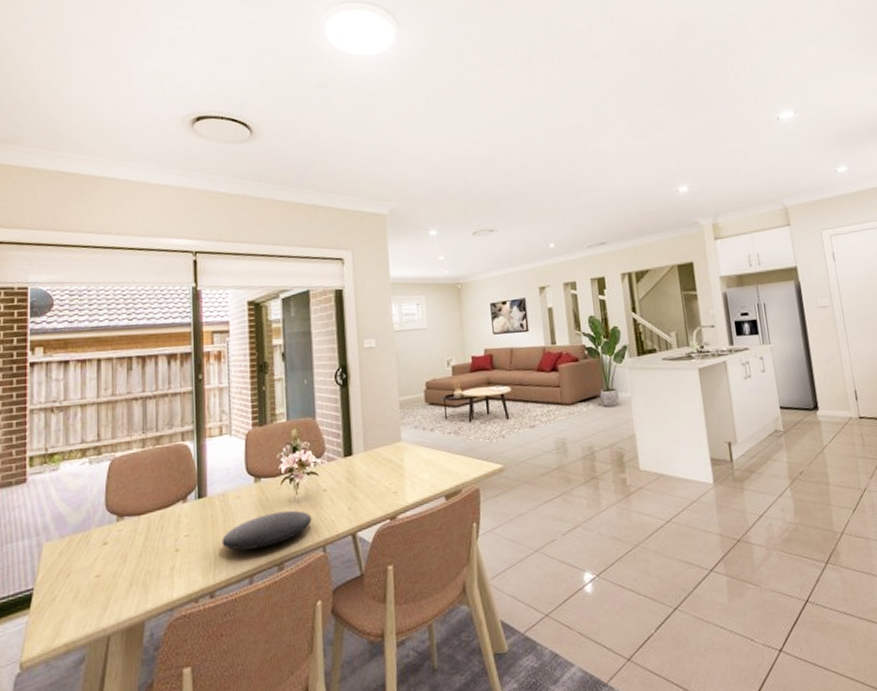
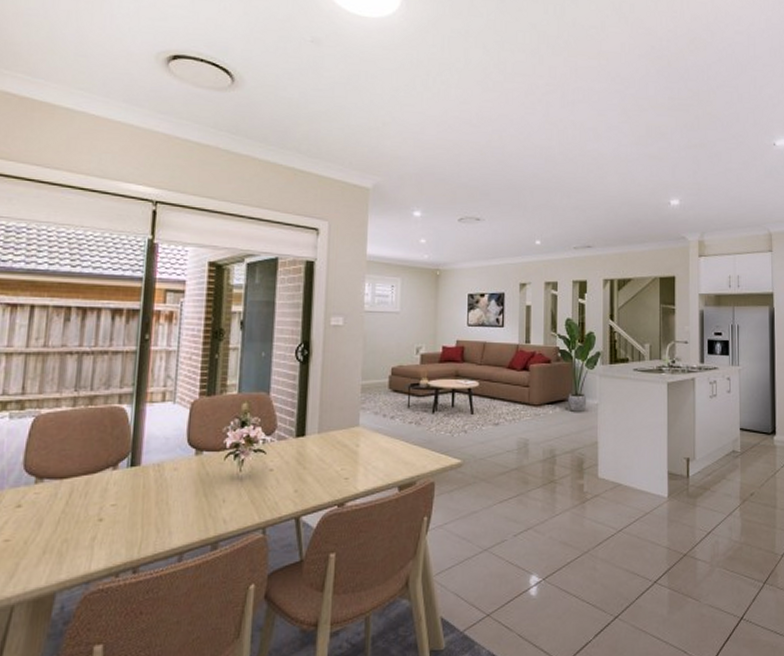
plate: present [222,510,312,551] -> none [152,488,254,526]

